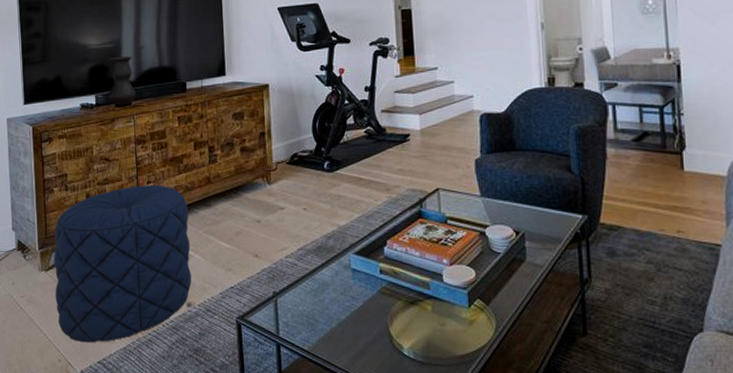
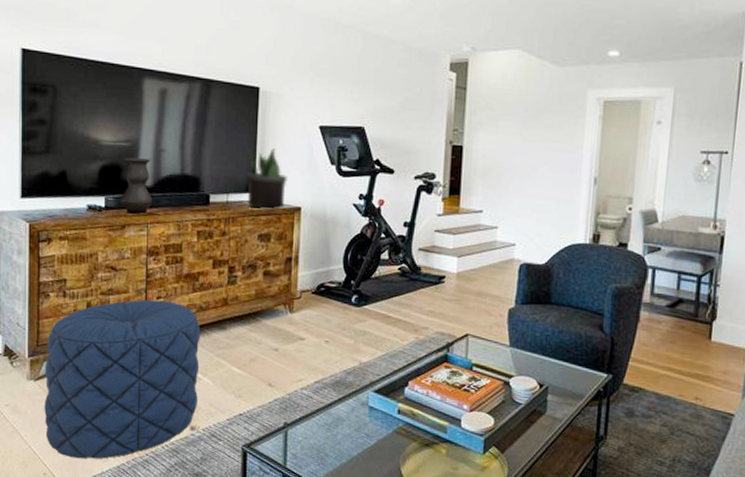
planter: none [215,33,254,91] -> present [246,147,288,211]

